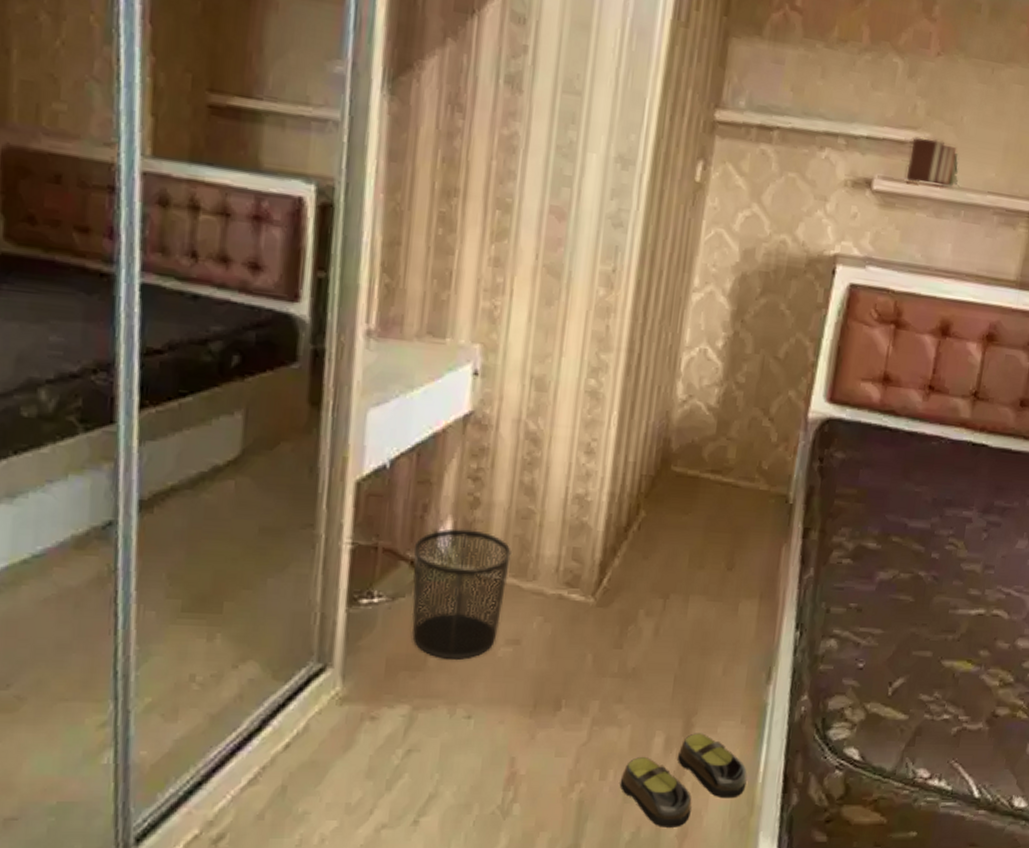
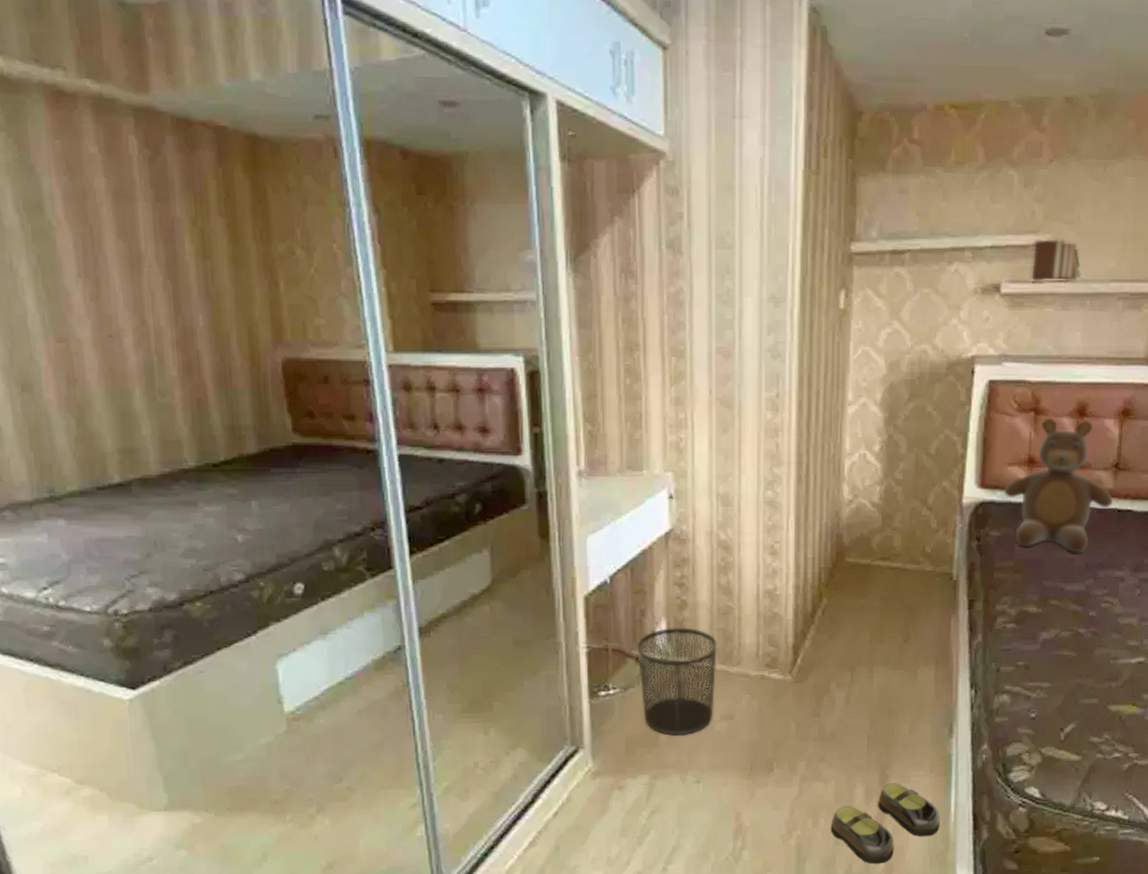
teddy bear: none [854,334,968,486] -> present [1004,419,1113,553]

